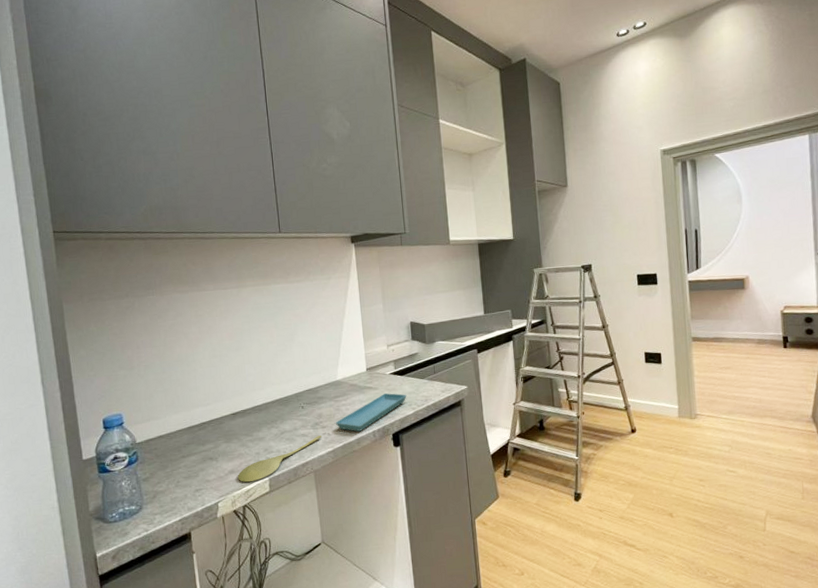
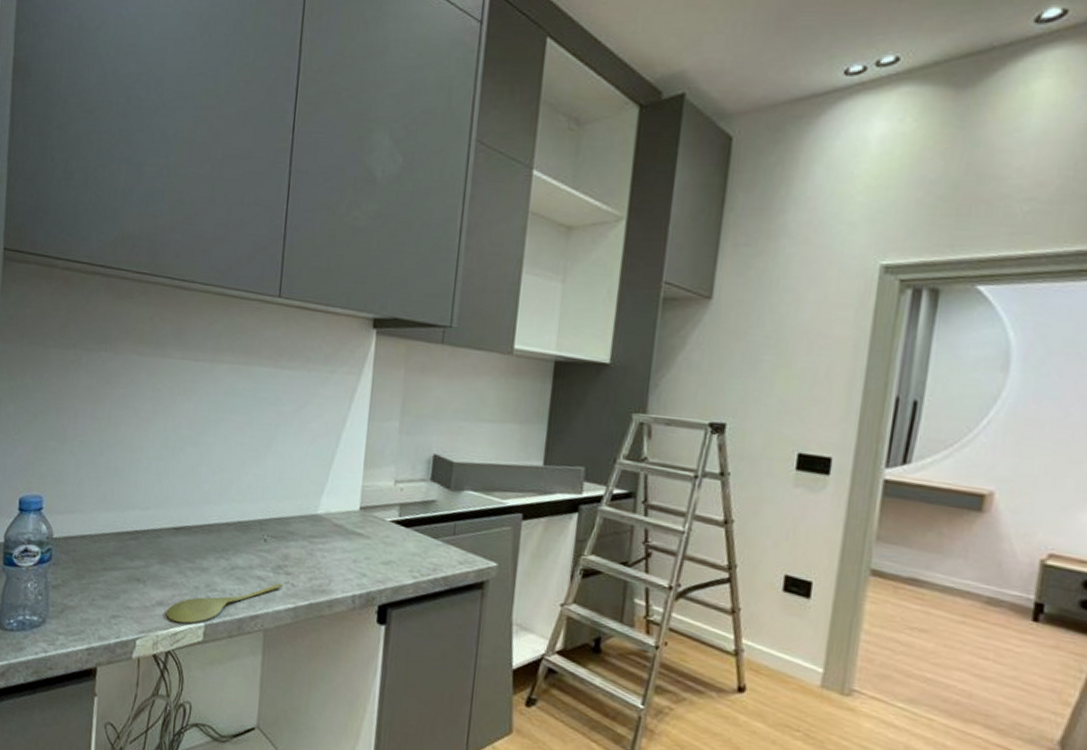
saucer: present [335,393,407,432] -> none [304,547,409,592]

